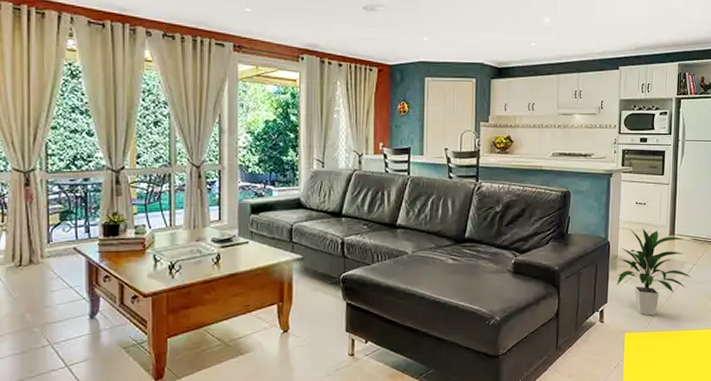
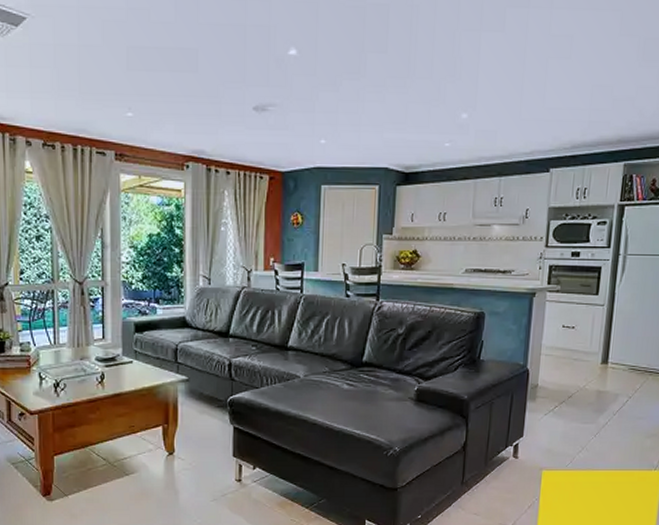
indoor plant: present [616,228,692,316] -> none [534,355,626,453]

